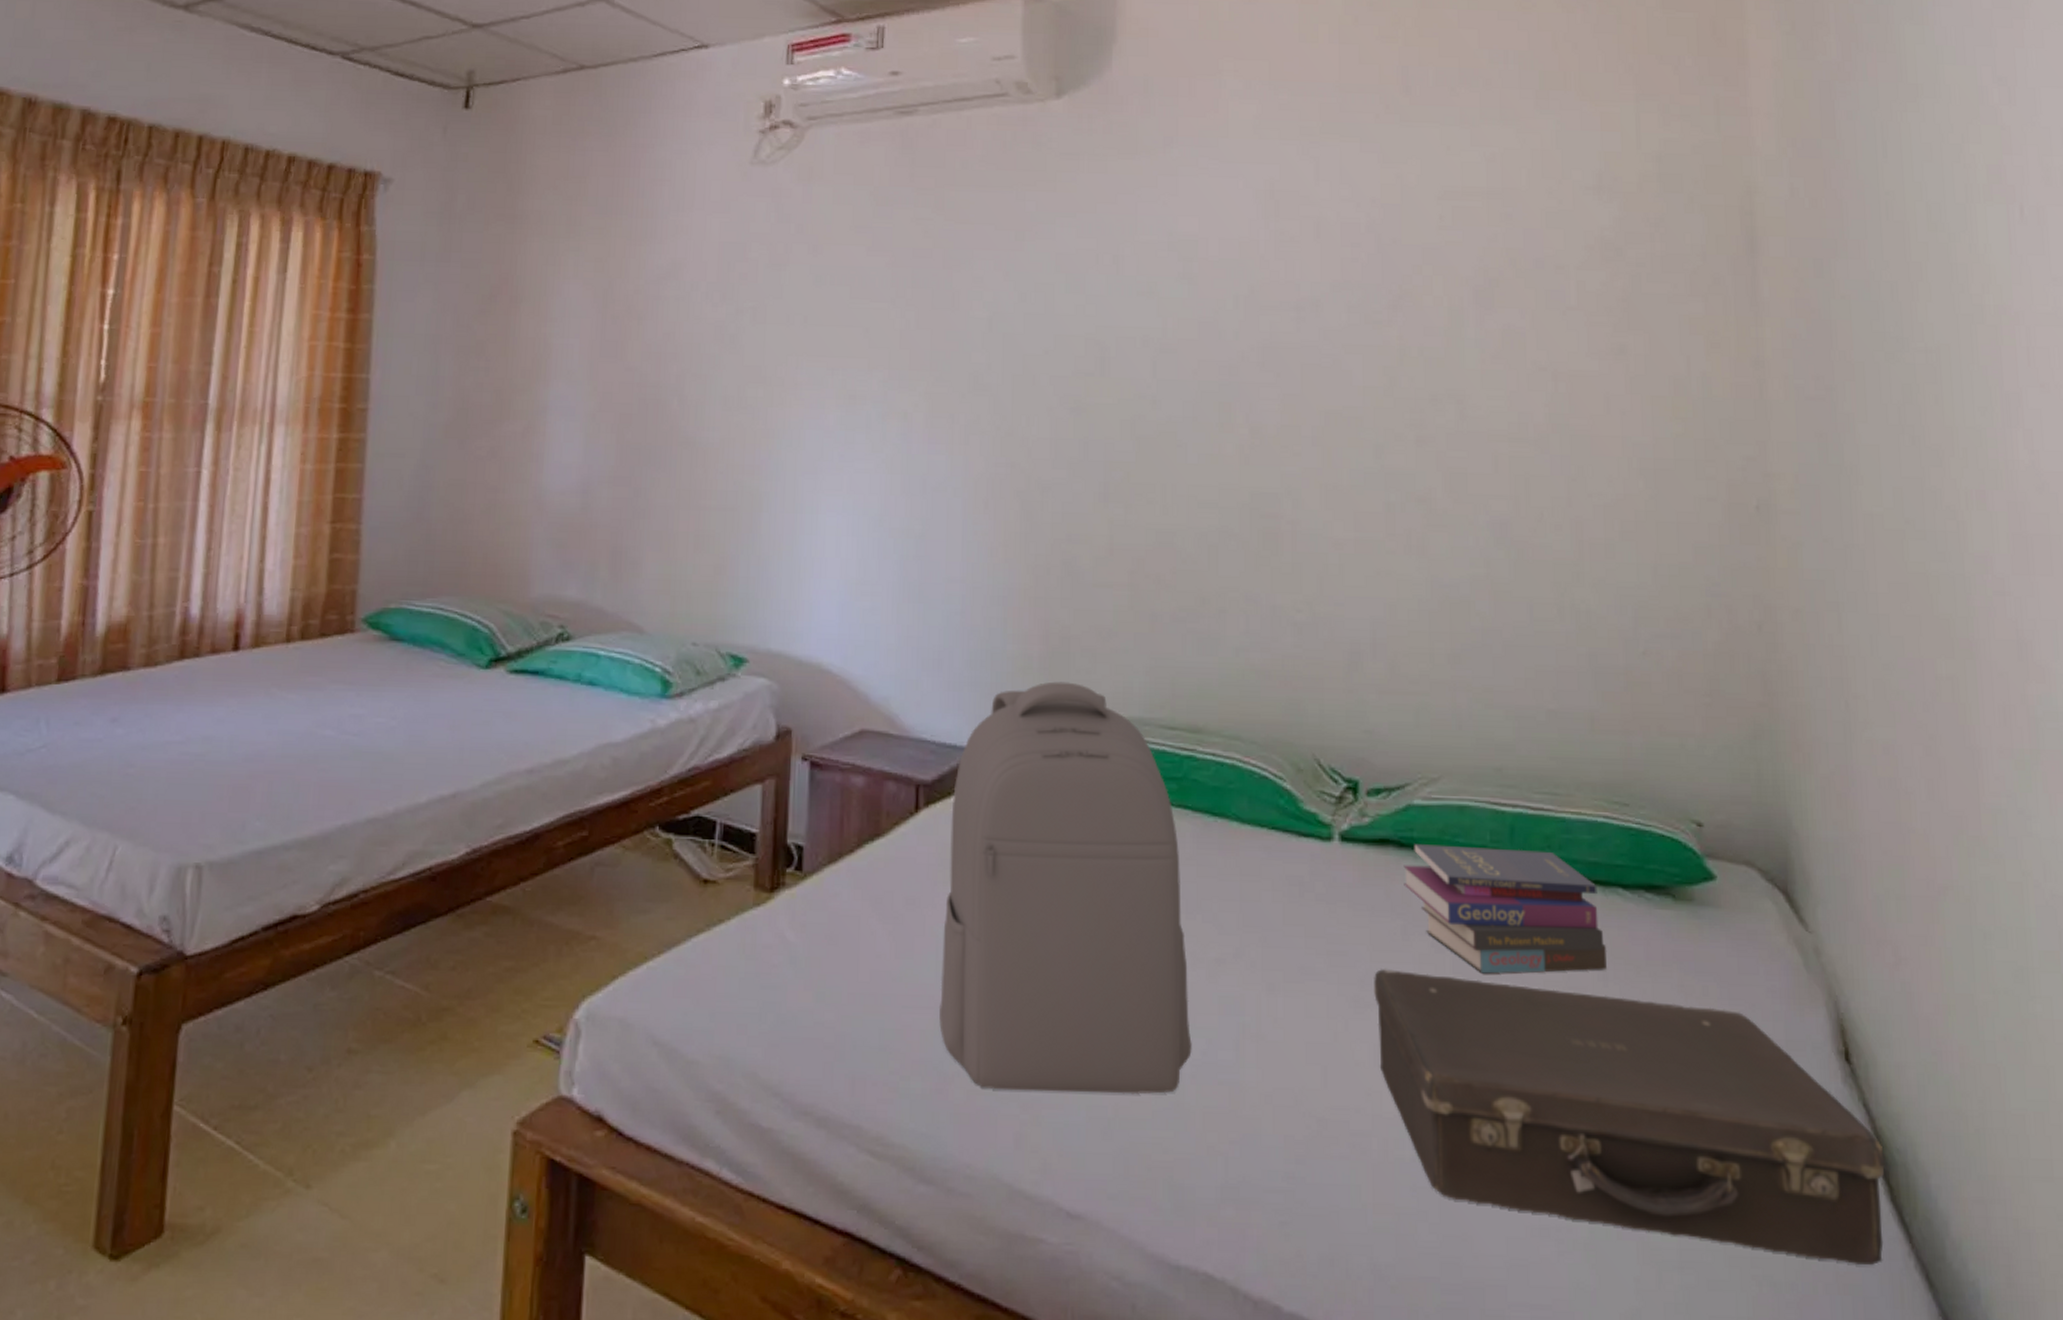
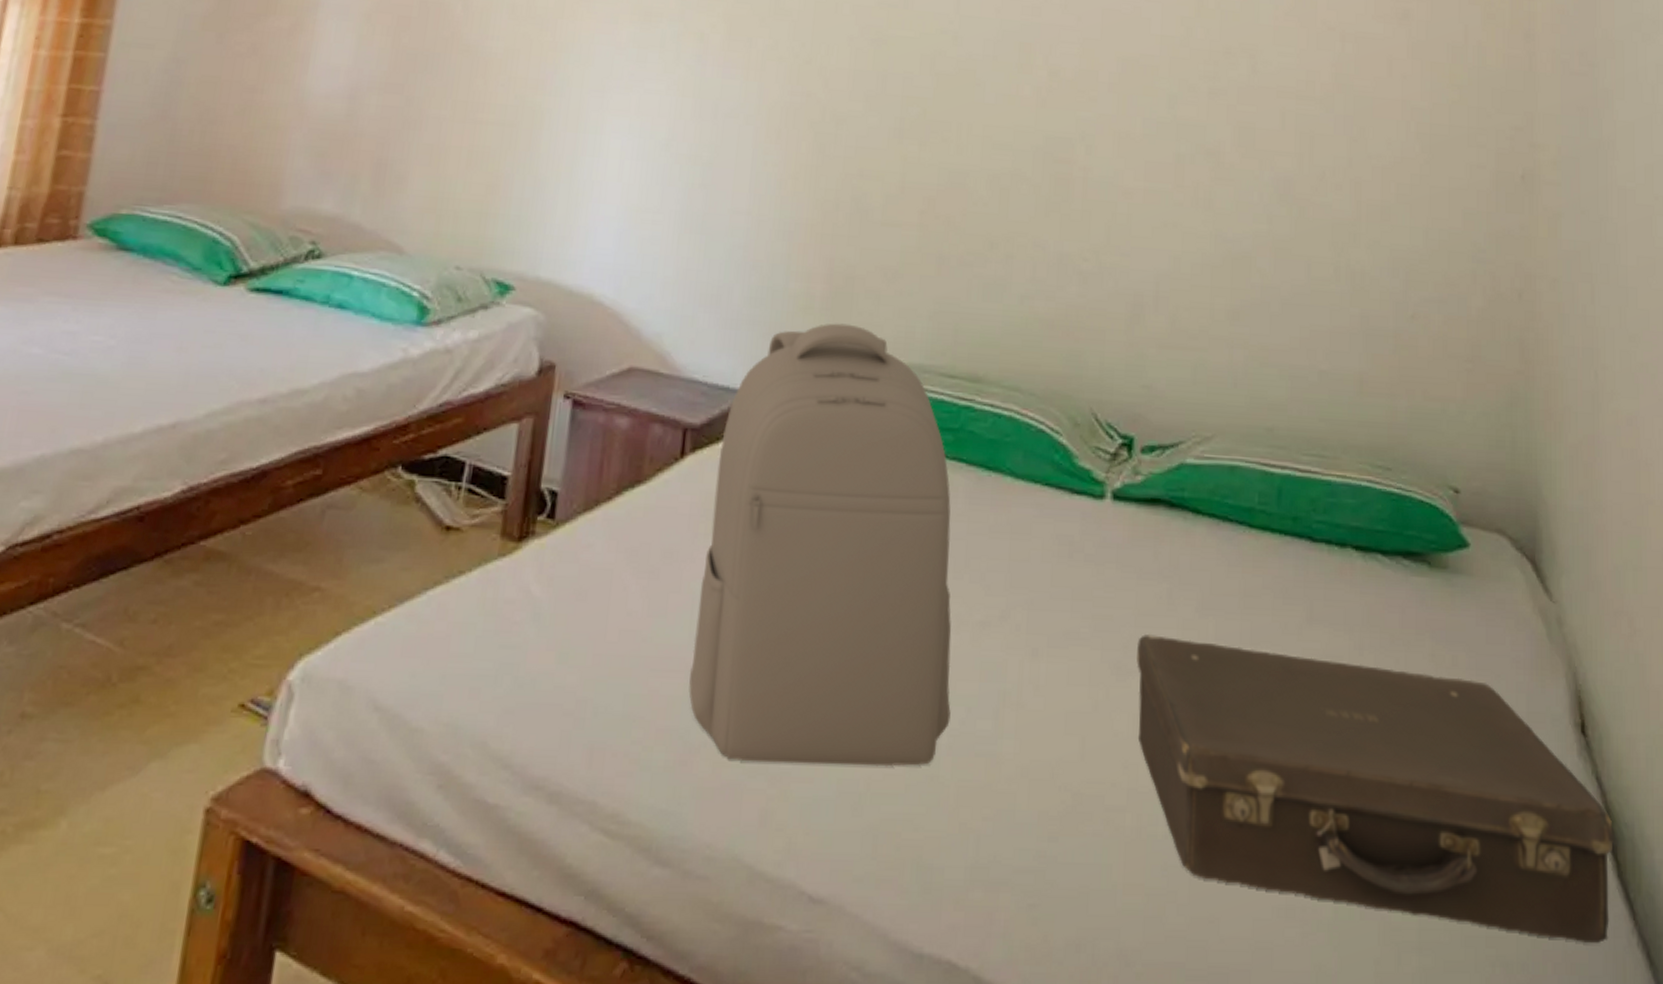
books: present [1403,844,1607,974] -> none [1172,504,1364,641]

